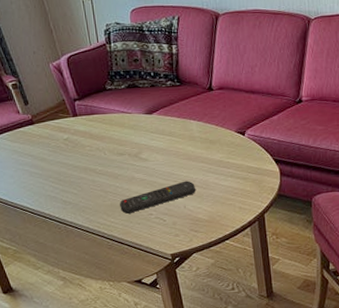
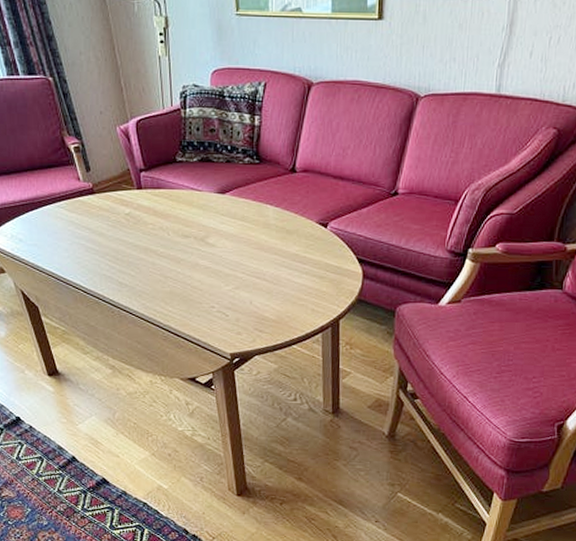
remote control: present [120,180,195,214] -> none [180,273,265,304]

